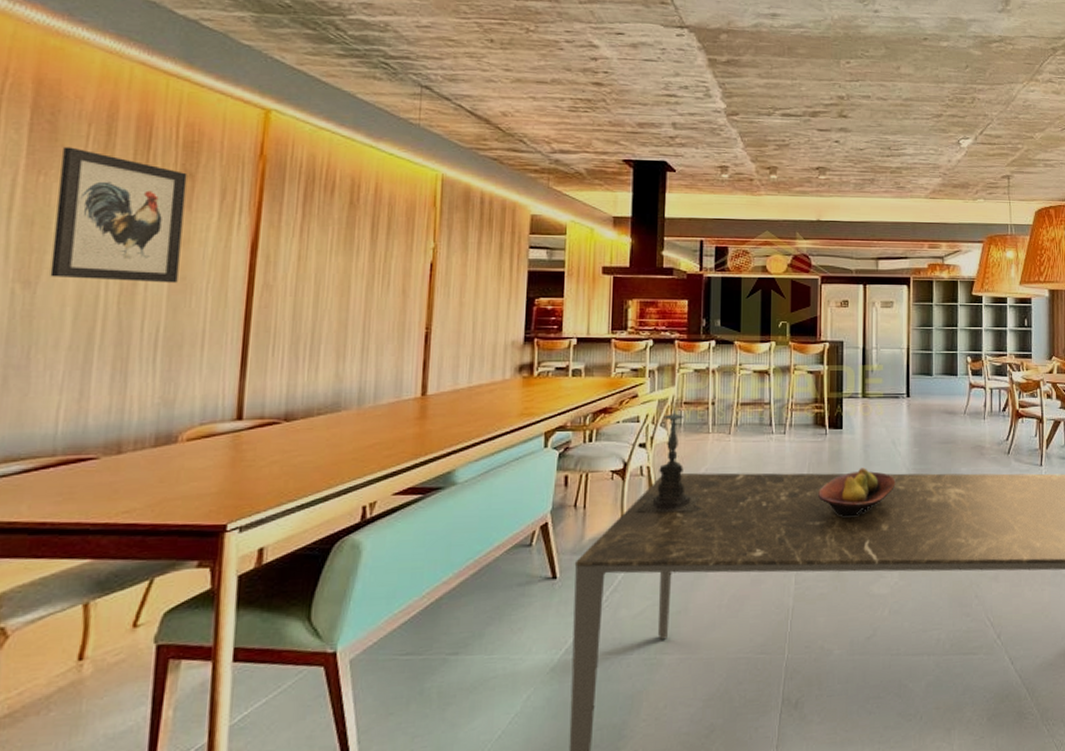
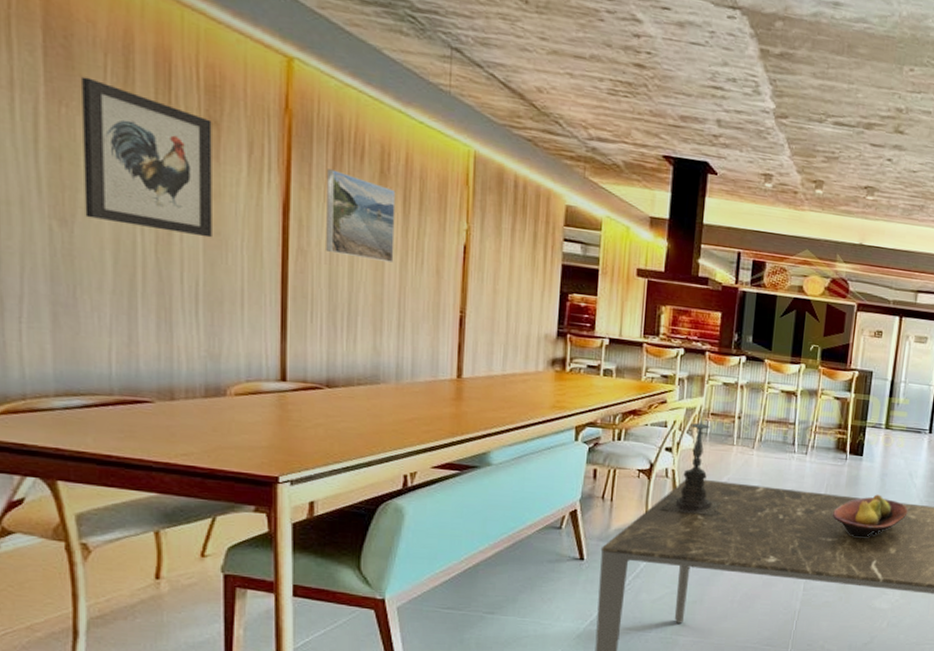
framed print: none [292,206,364,287] -> present [326,169,396,262]

